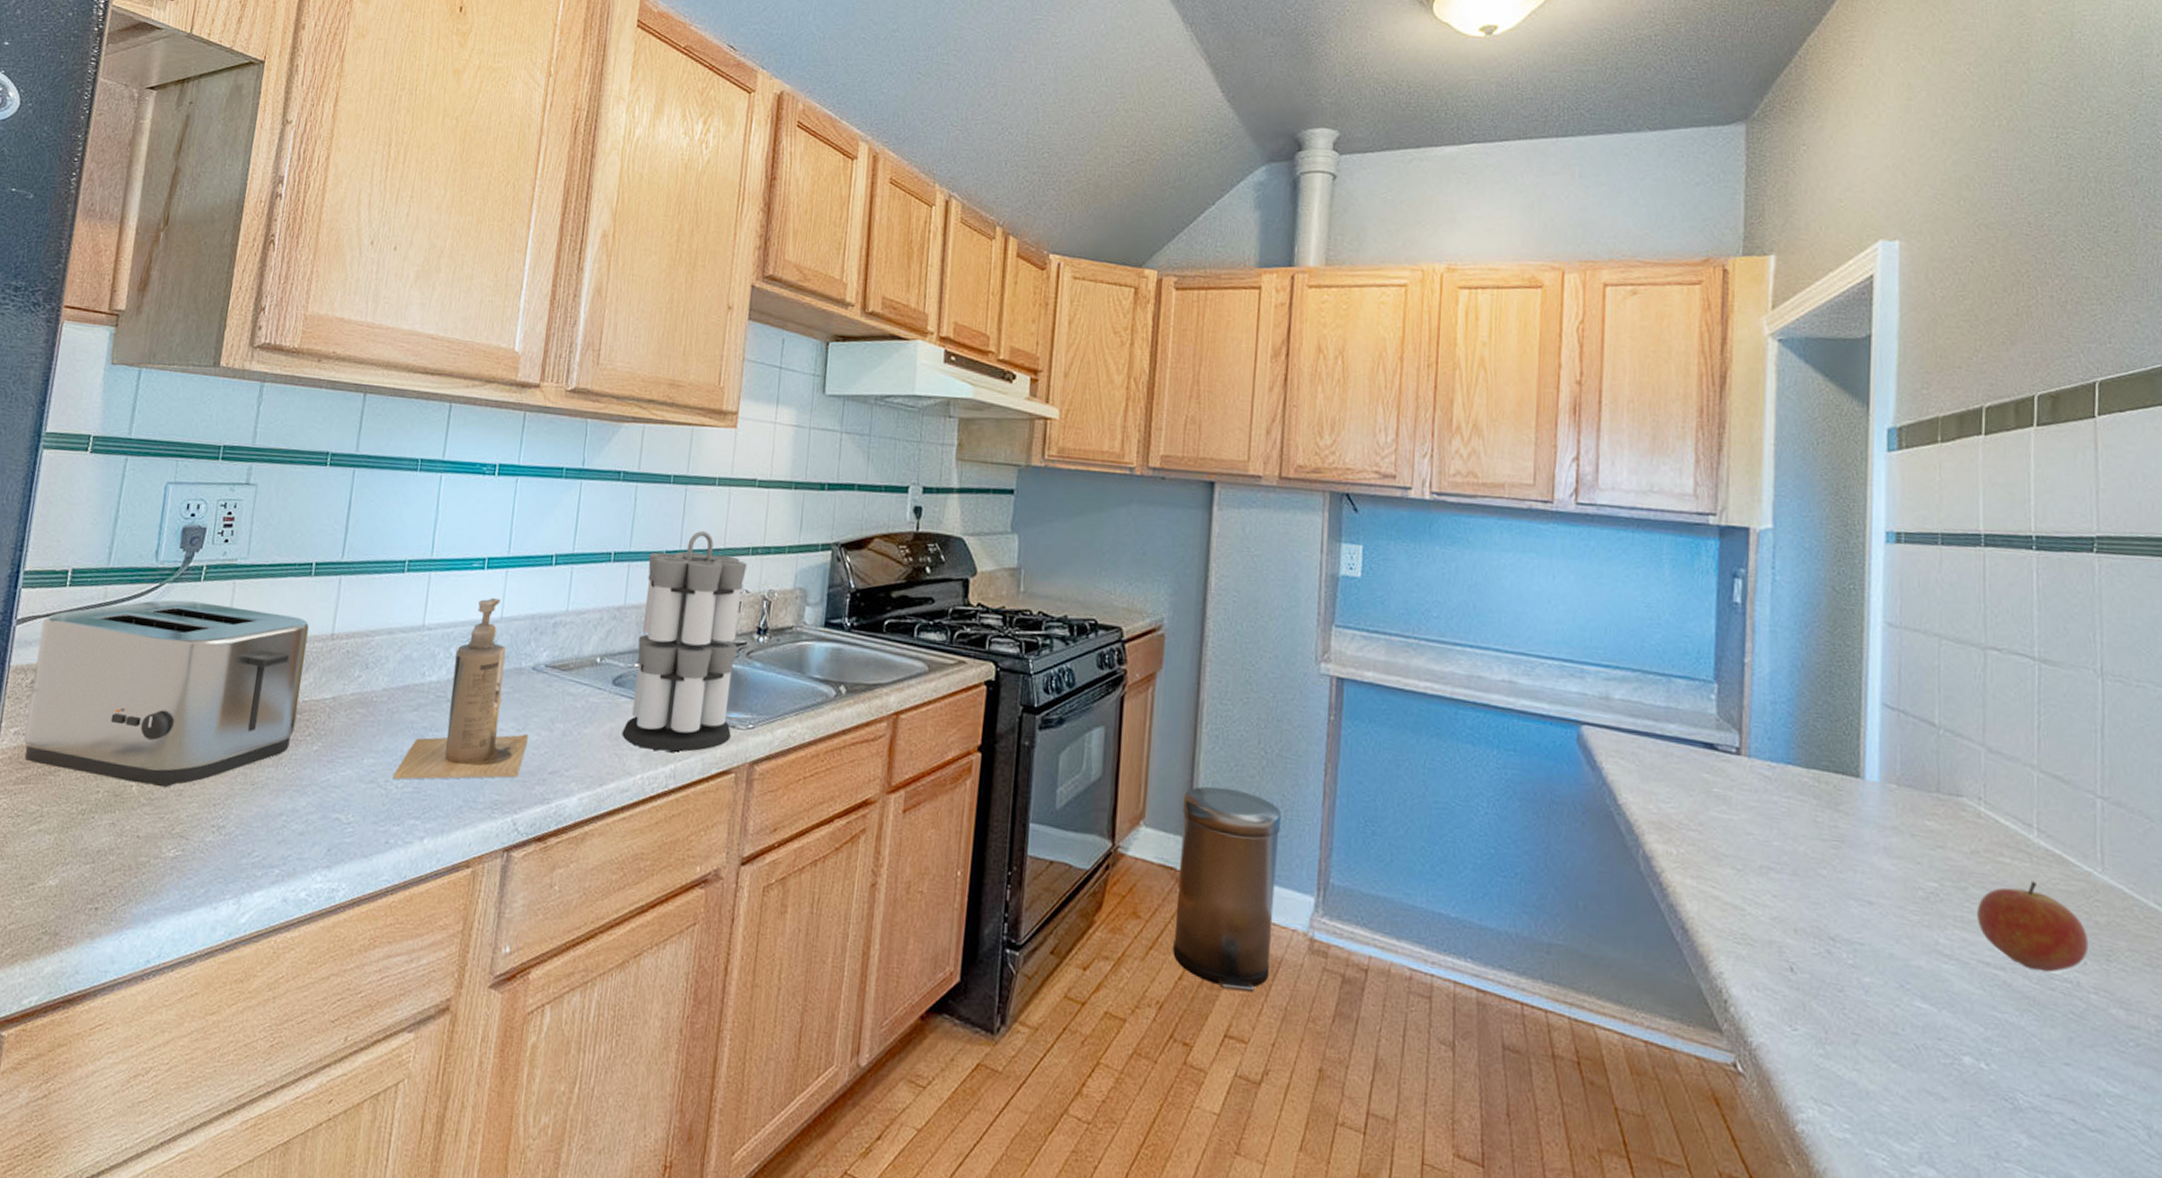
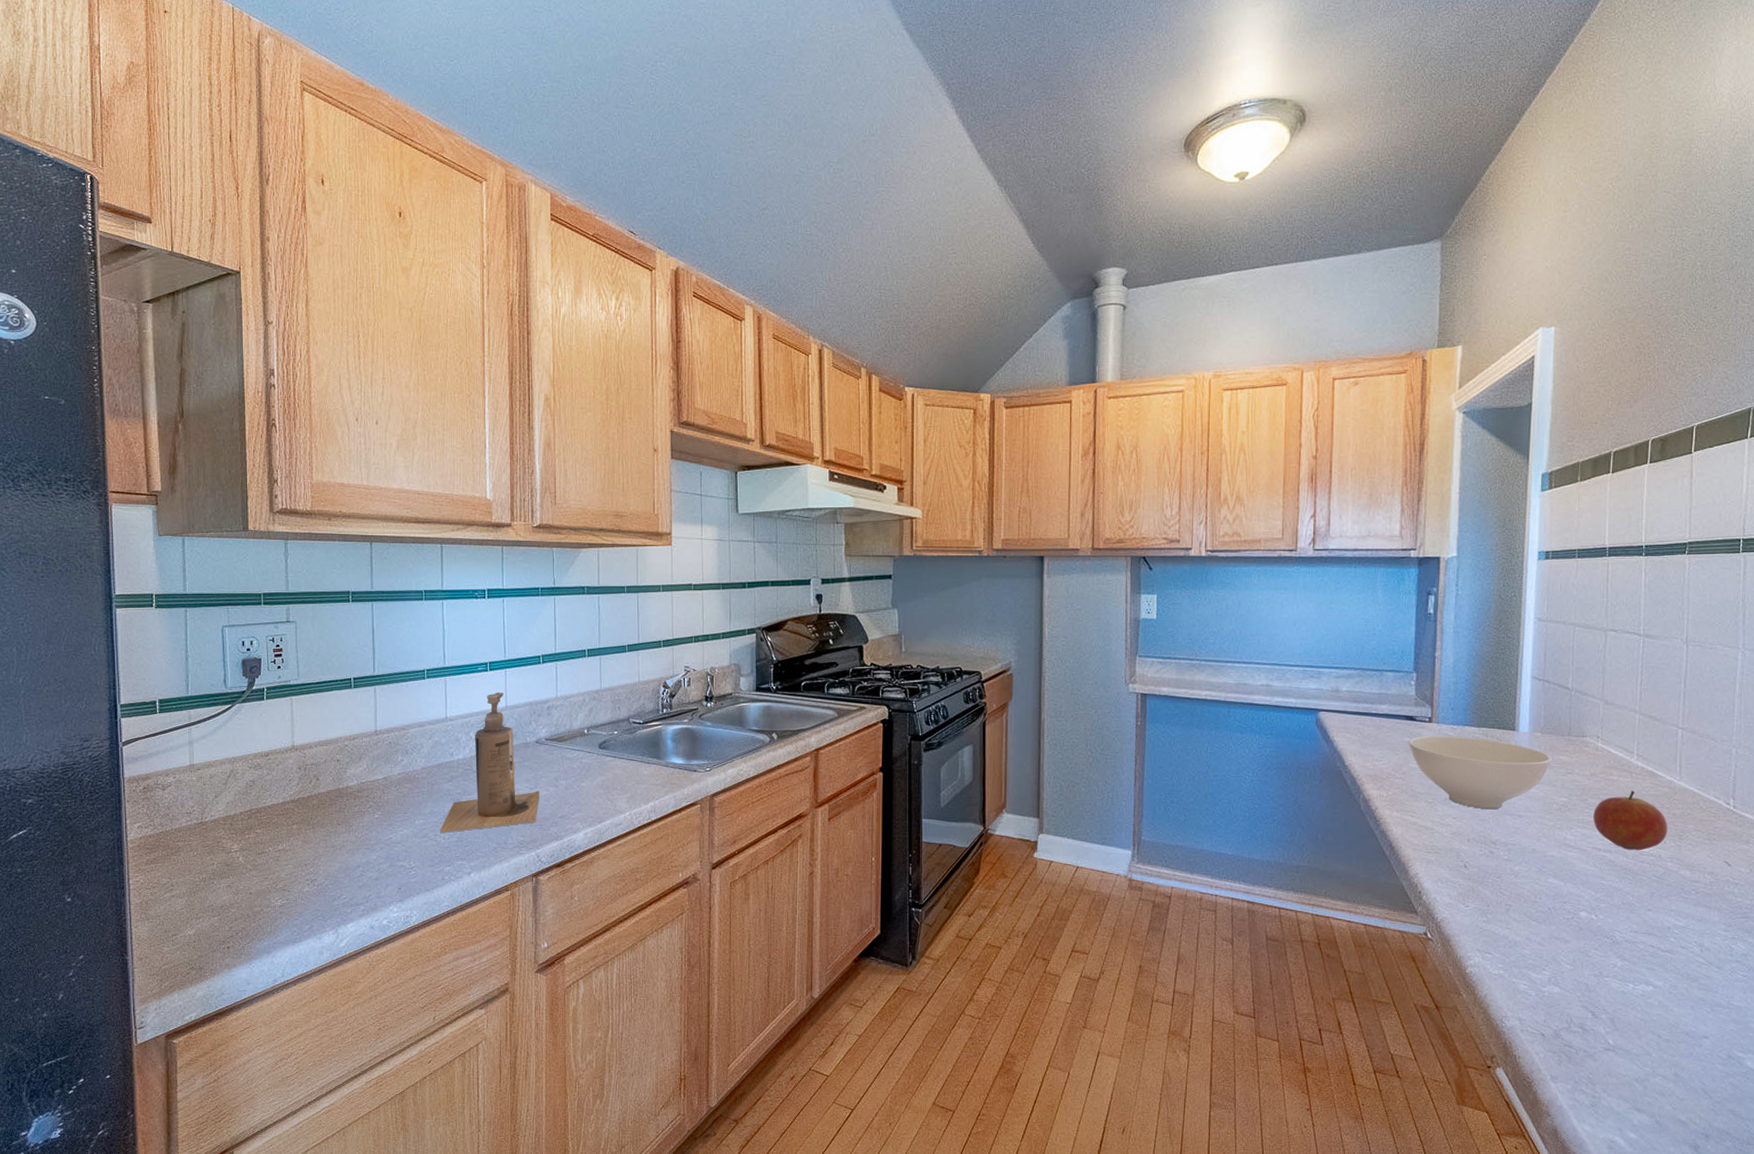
toaster: present [23,600,309,788] -> none [143,716,358,856]
spice rack: present [622,531,747,753] -> none [611,628,694,793]
pedal bin: present [1173,786,1282,993] -> none [1032,780,1106,920]
bowl: none [1706,773,1915,890] -> present [1408,736,1553,810]

